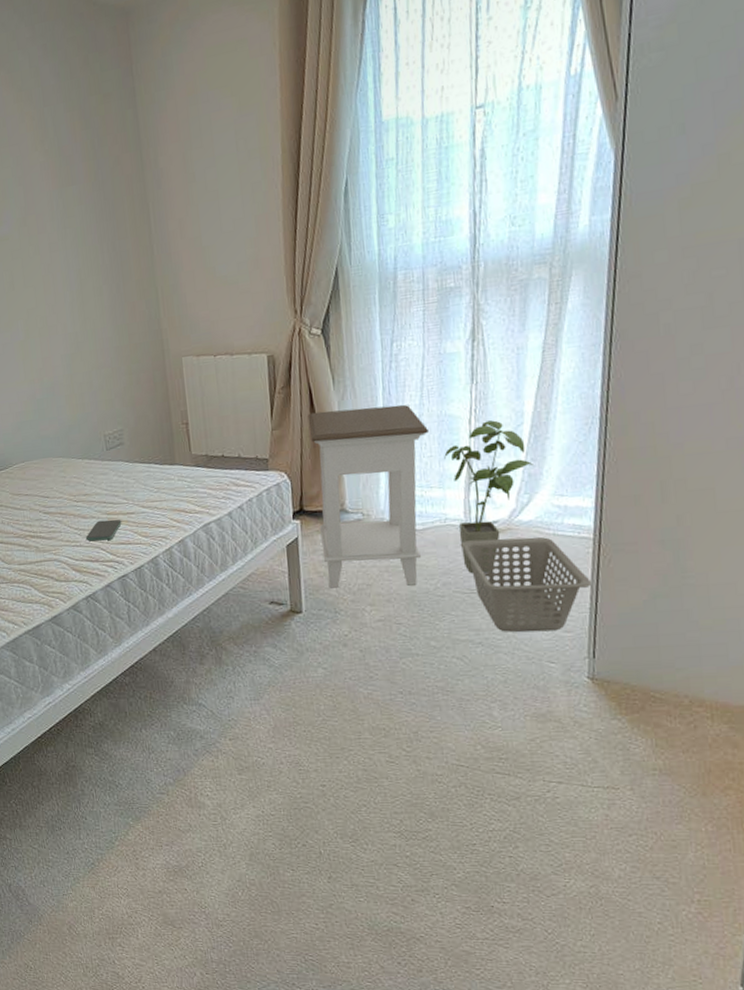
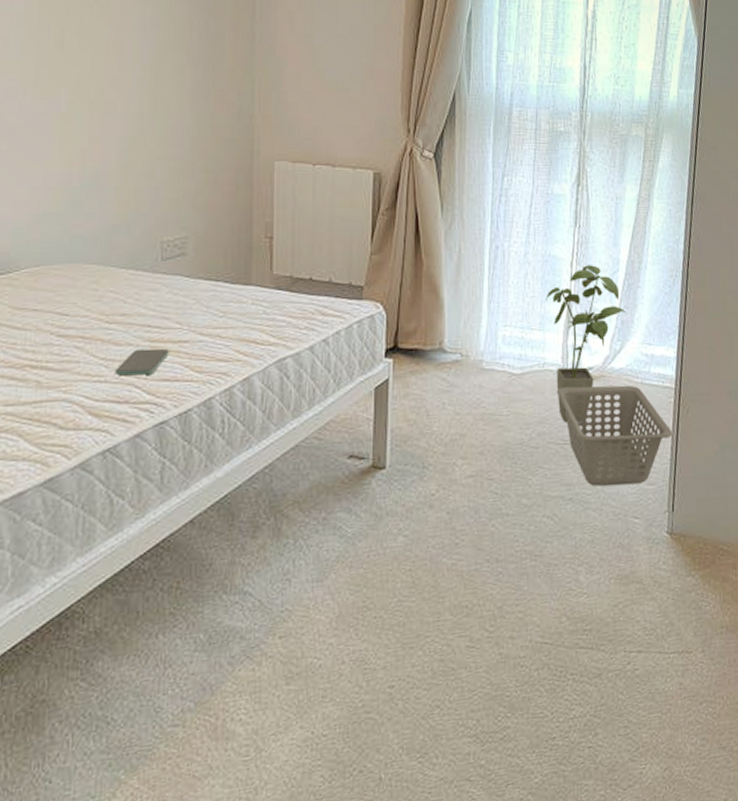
nightstand: present [307,404,430,588] -> none [411,239,534,439]

